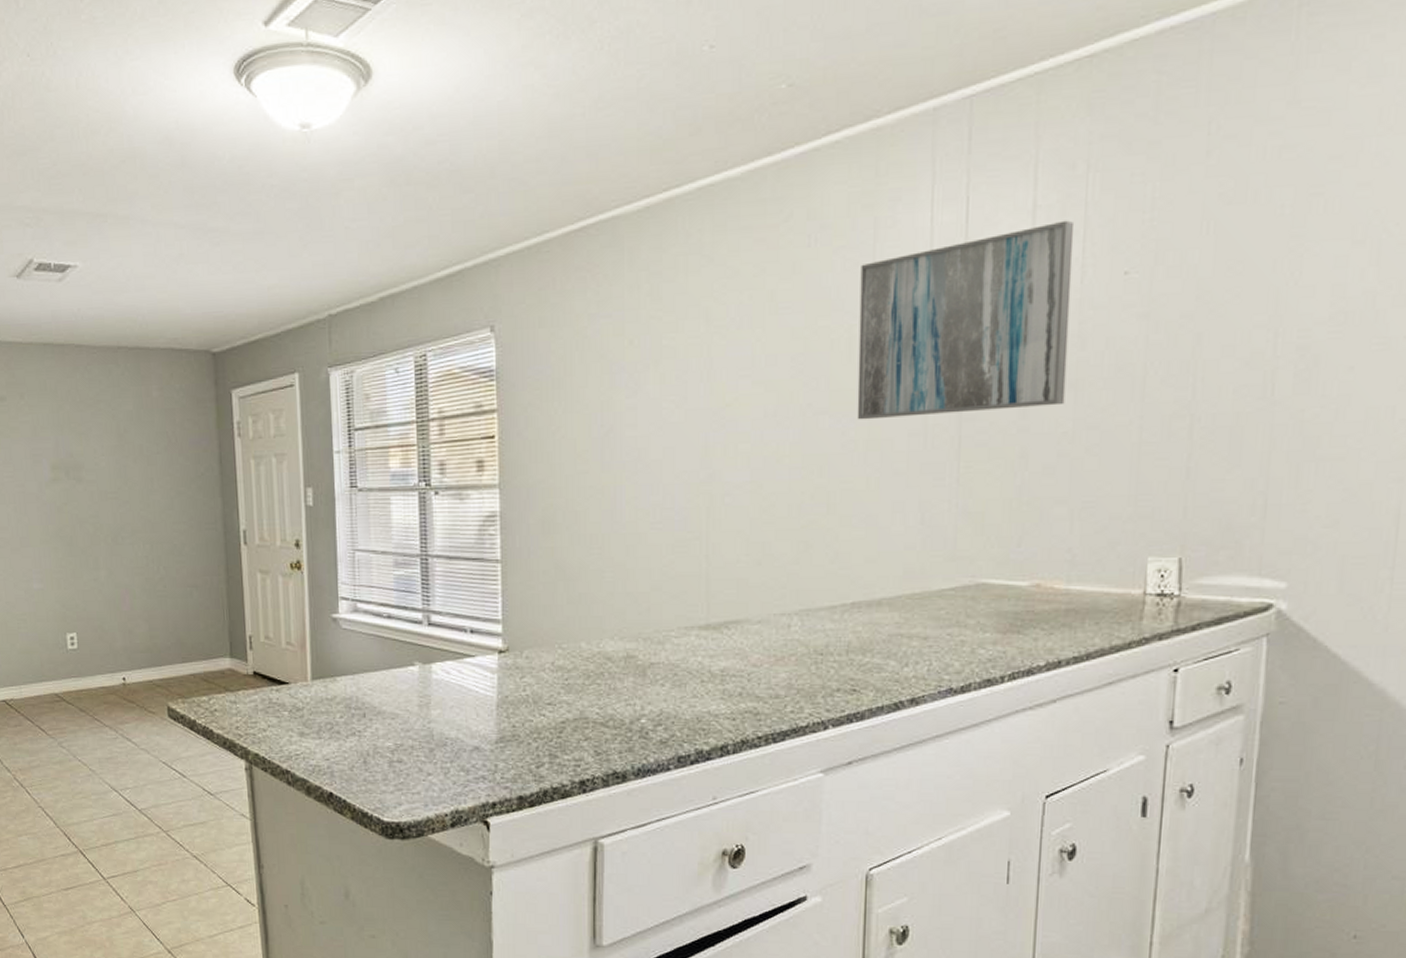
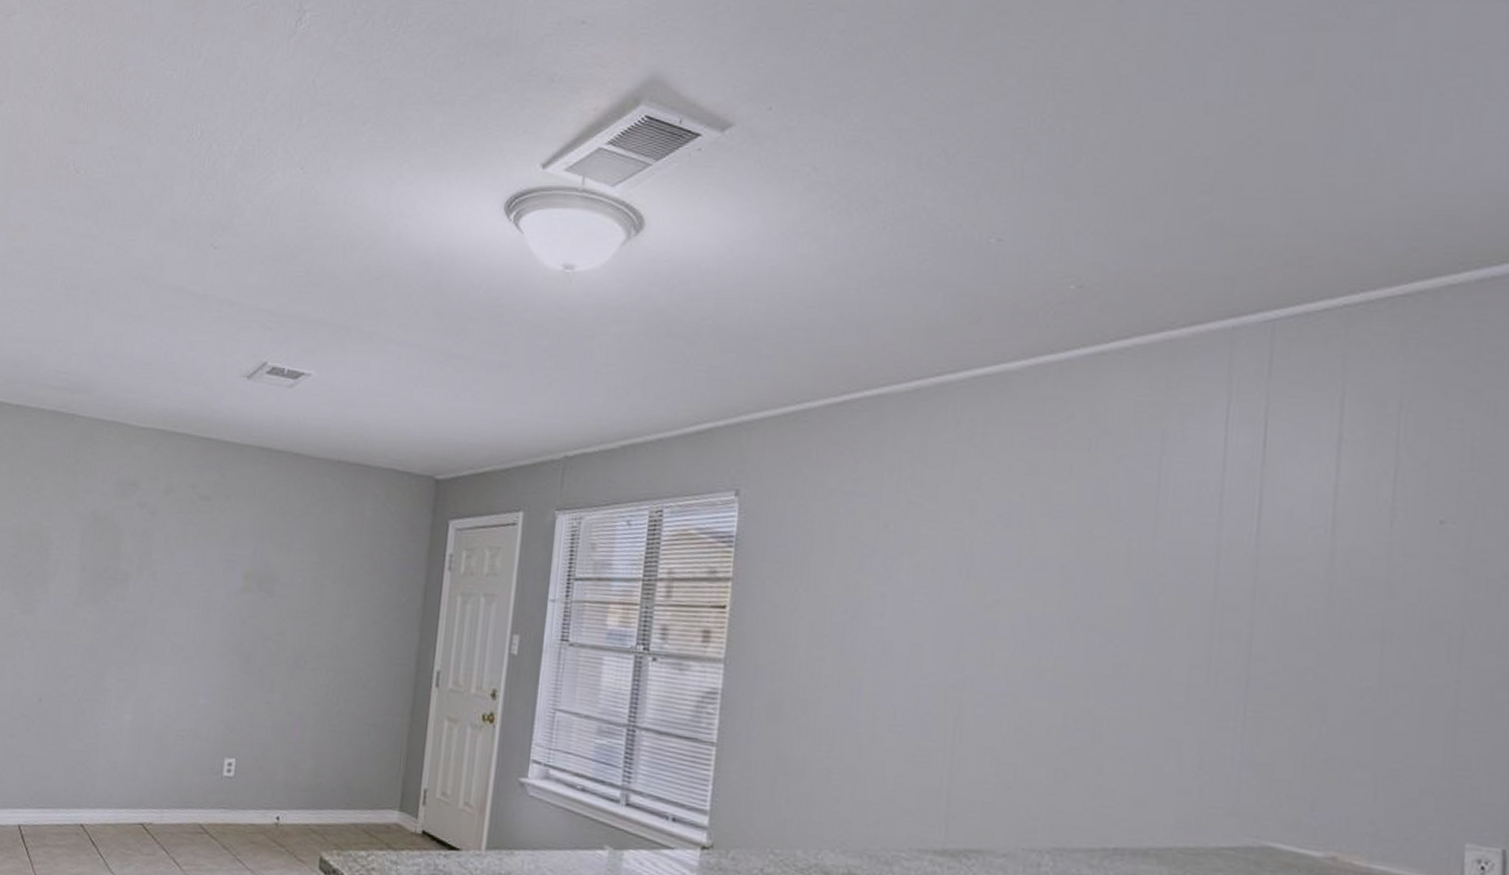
wall art: present [857,220,1075,420] -> none [1131,458,1385,657]

